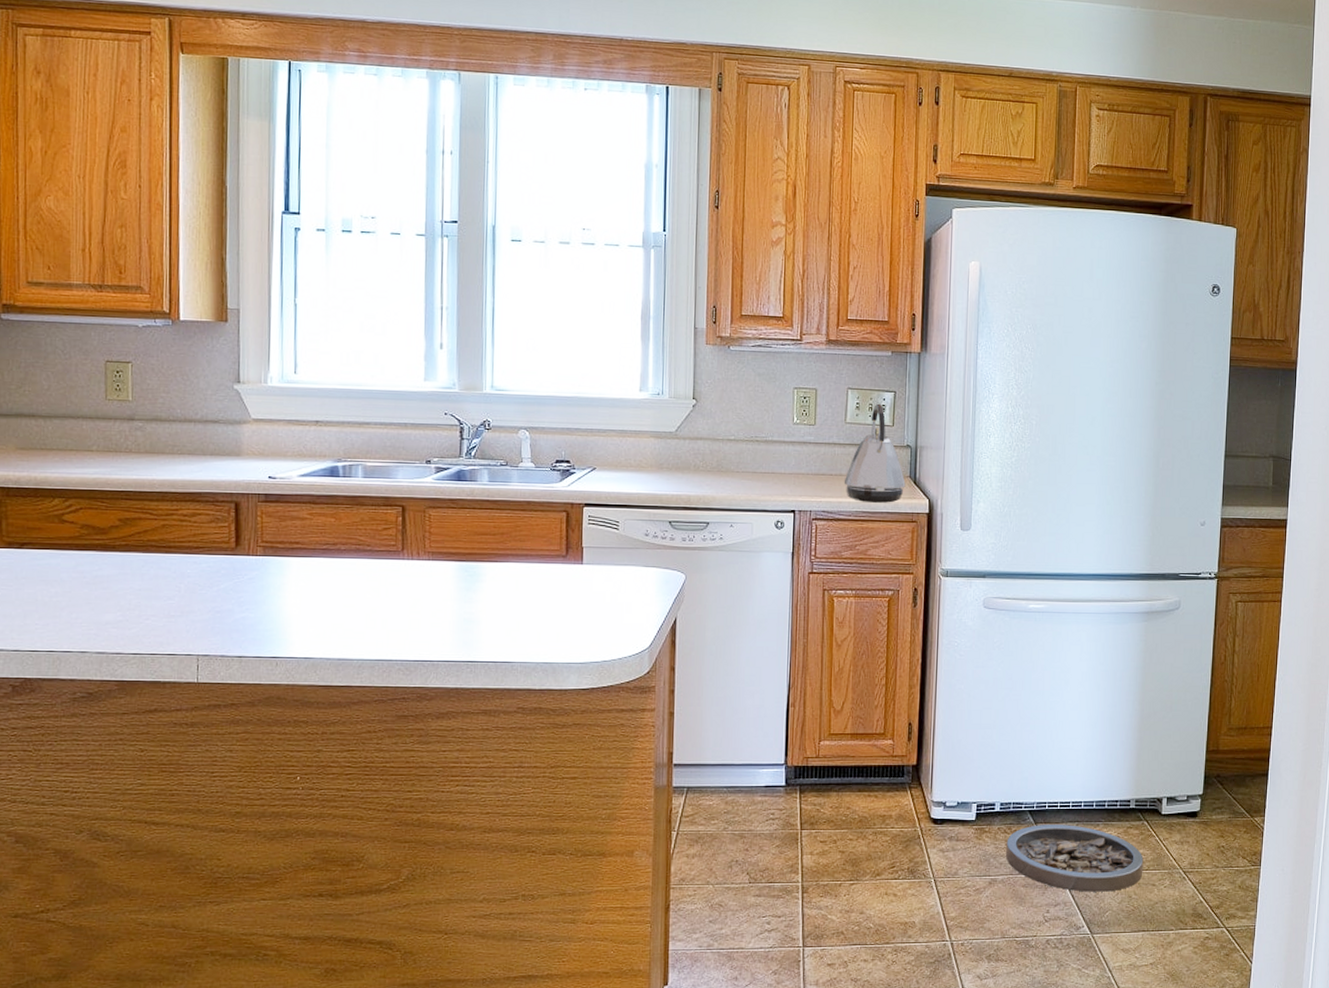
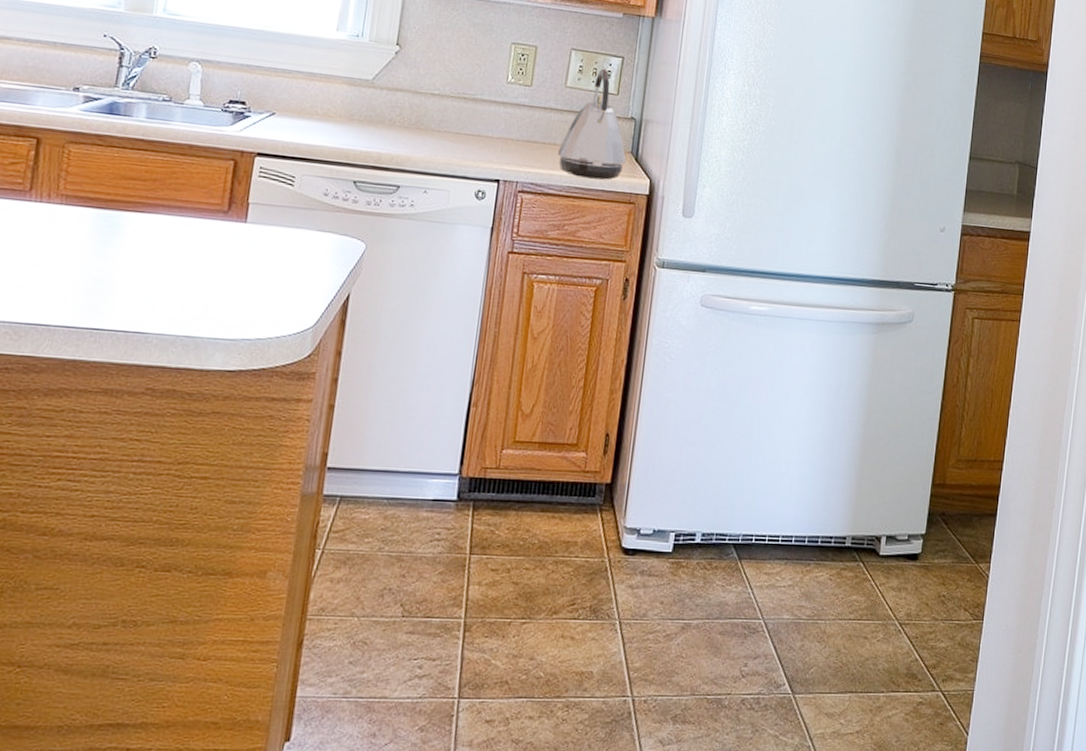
pet bowl: present [1006,825,1144,892] -> none [703,561,857,644]

